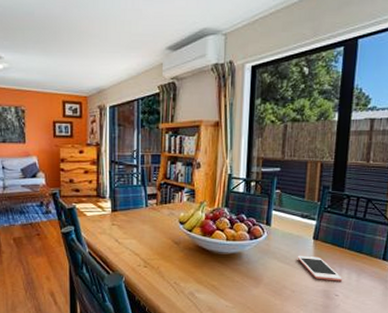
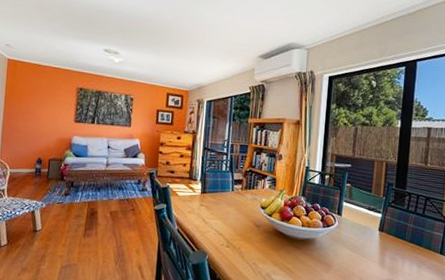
cell phone: present [297,255,342,281] -> none [364,245,404,272]

